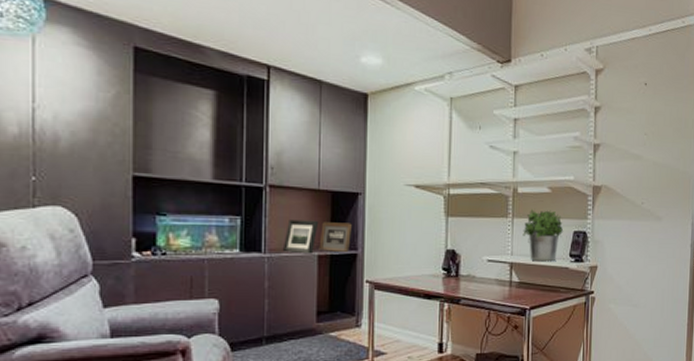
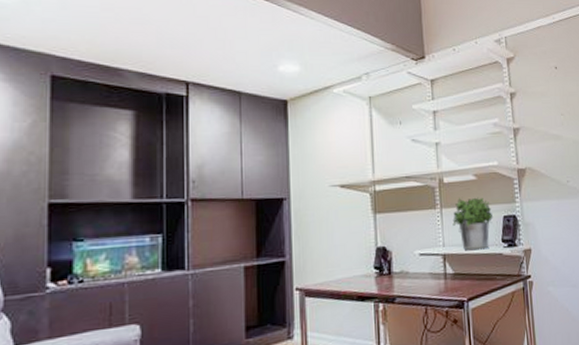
picture frame: present [282,219,319,254] -> none [206,230,244,267]
picture frame: present [319,222,352,253] -> none [245,229,278,262]

